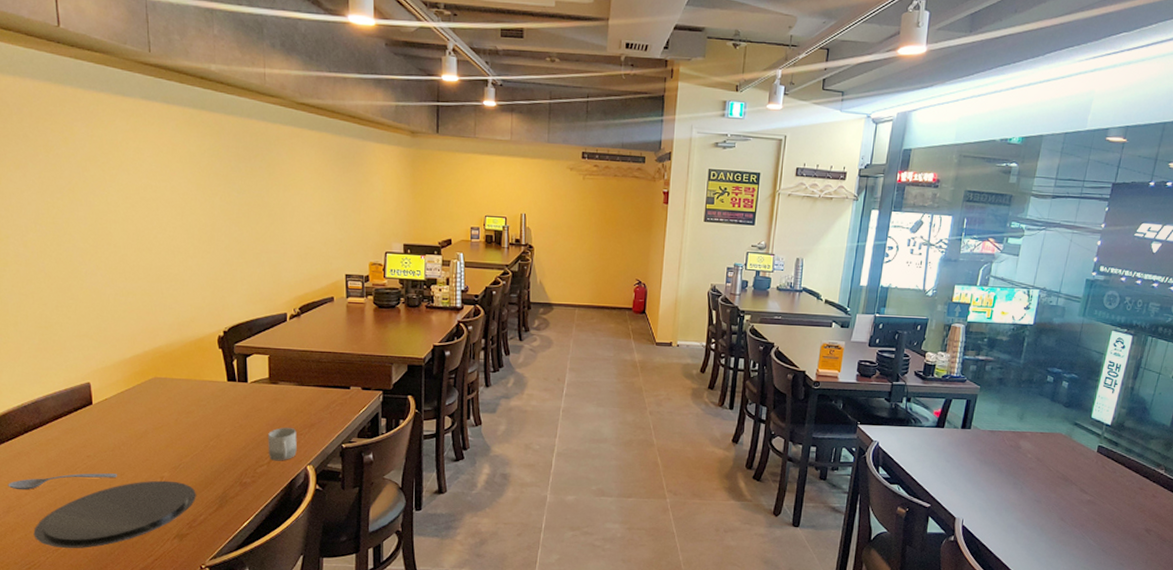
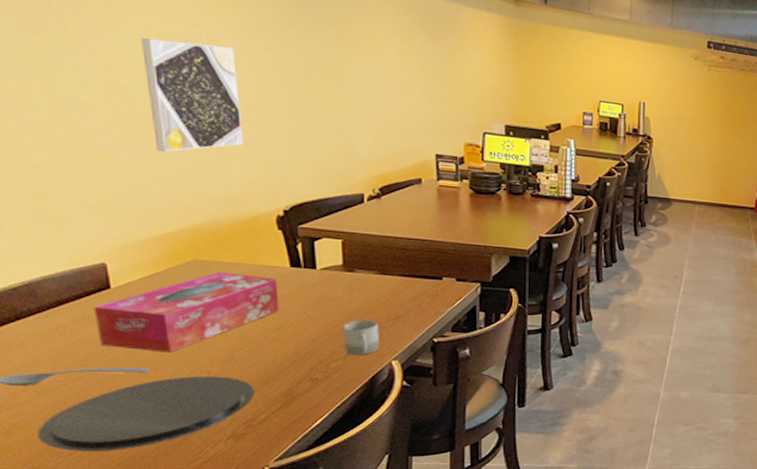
tissue box: none [79,388,218,460] -> present [93,272,280,353]
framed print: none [124,193,195,286] -> present [141,38,244,152]

